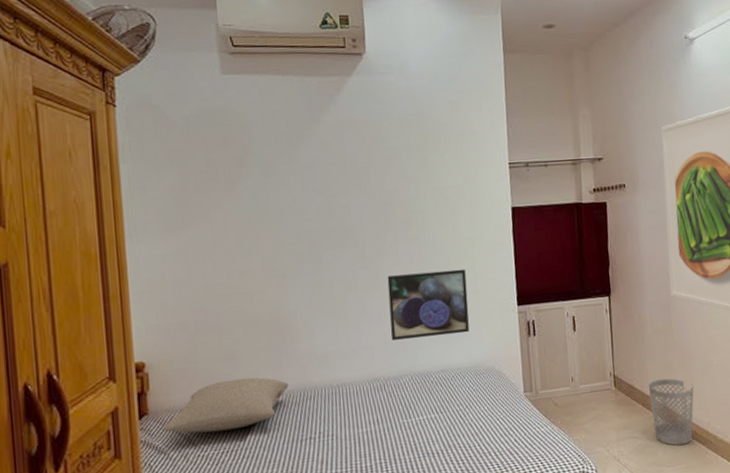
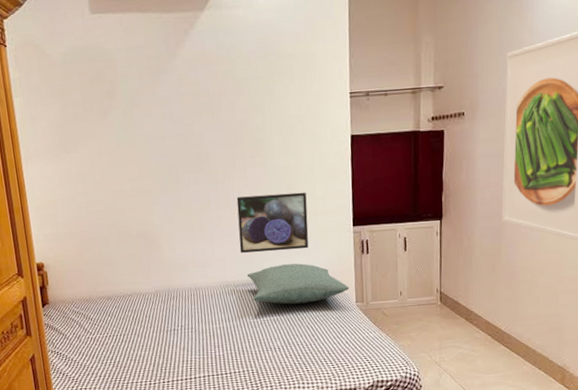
pillow: present [162,377,289,433] -> none [60,278,156,321]
pillow: none [399,349,516,399] -> present [246,263,349,305]
wastebasket: present [648,378,694,446] -> none [472,297,517,357]

